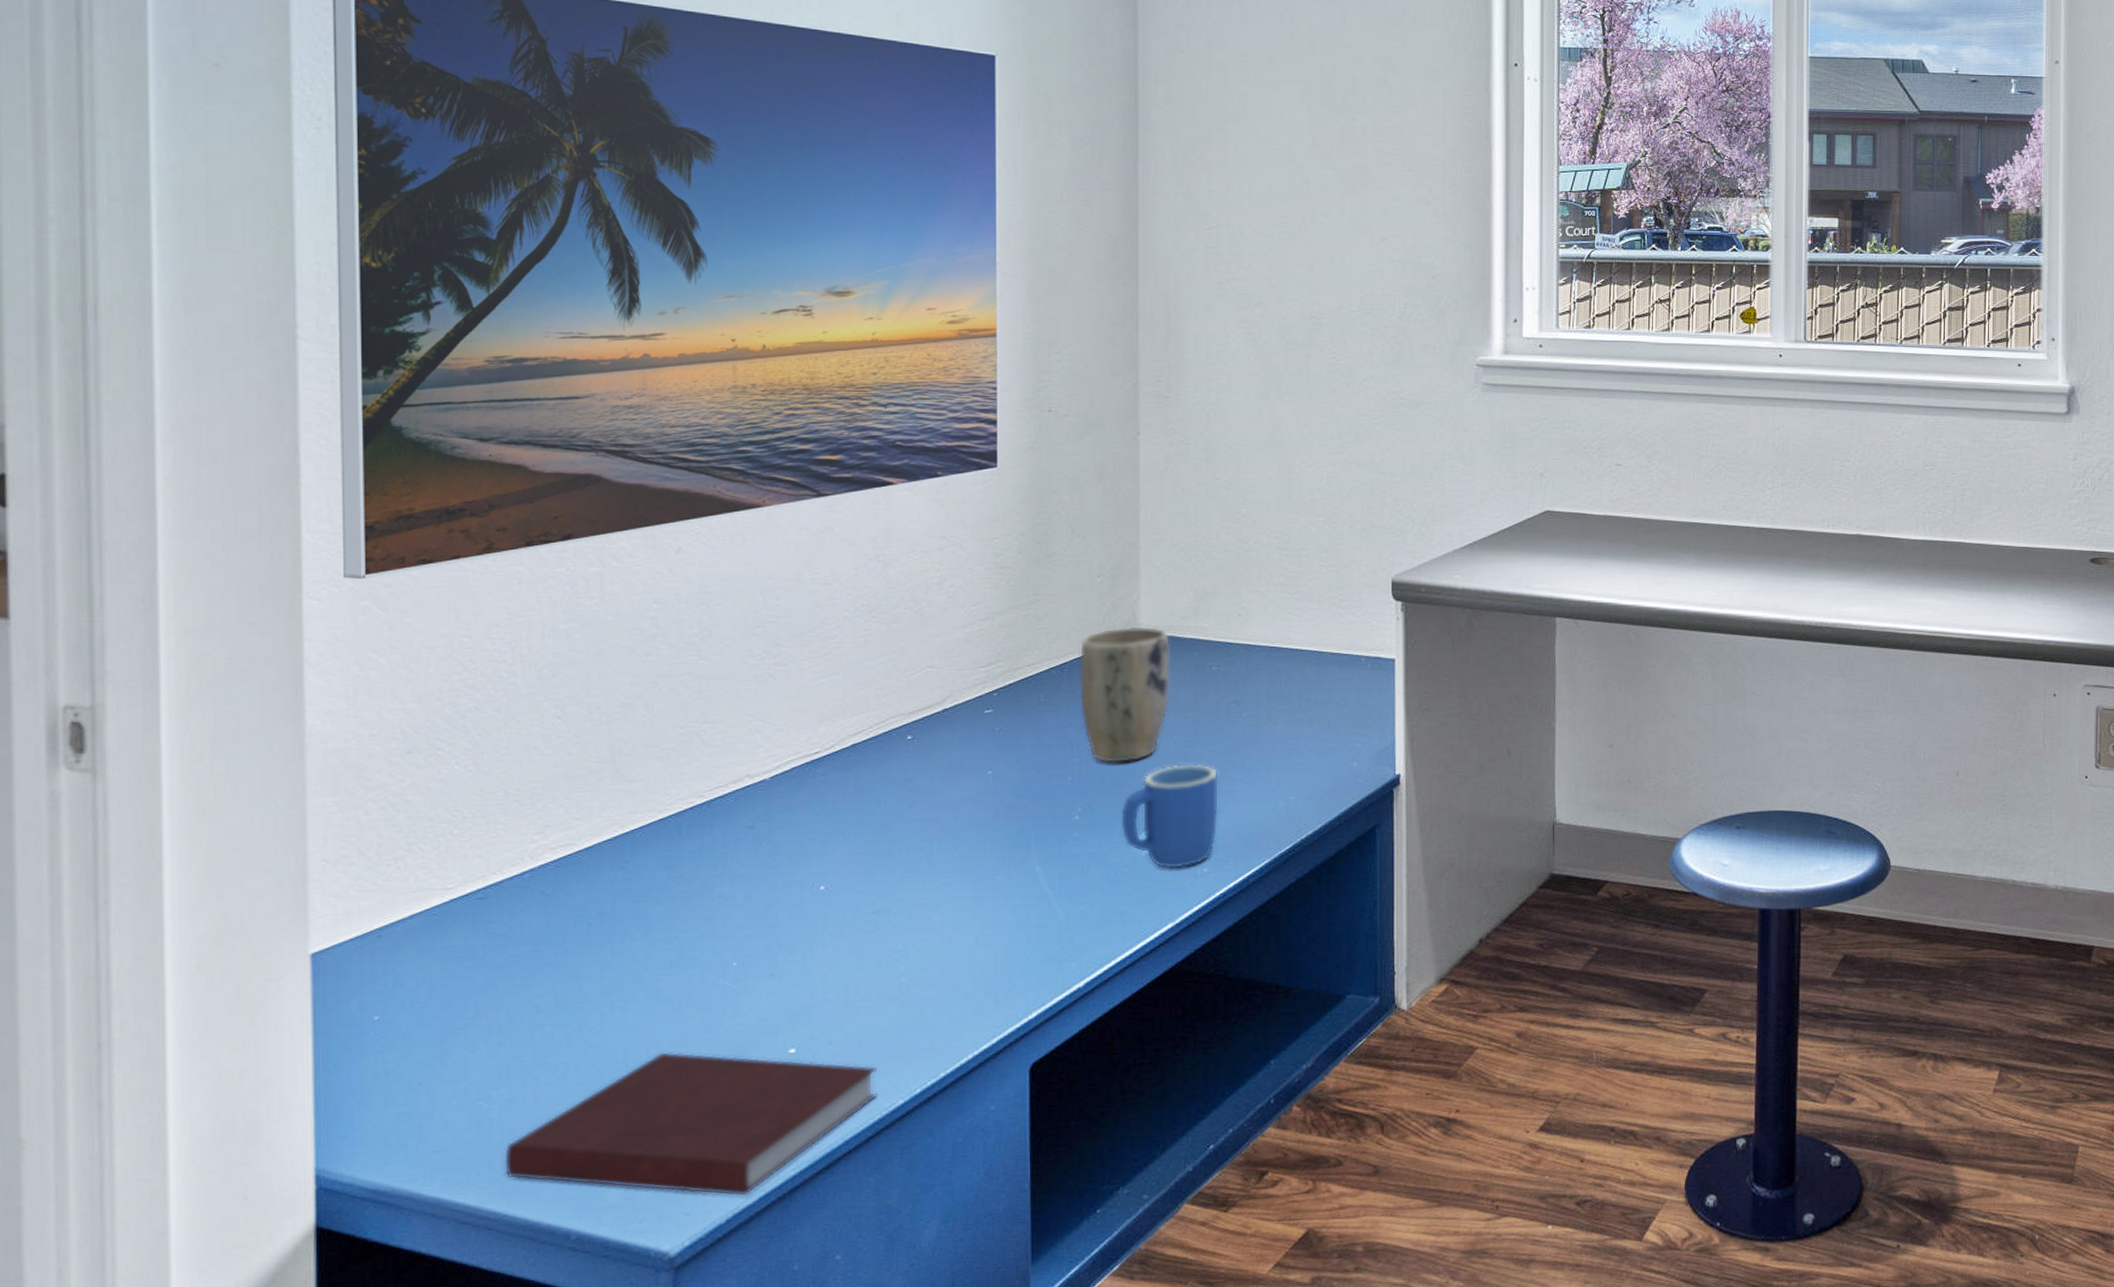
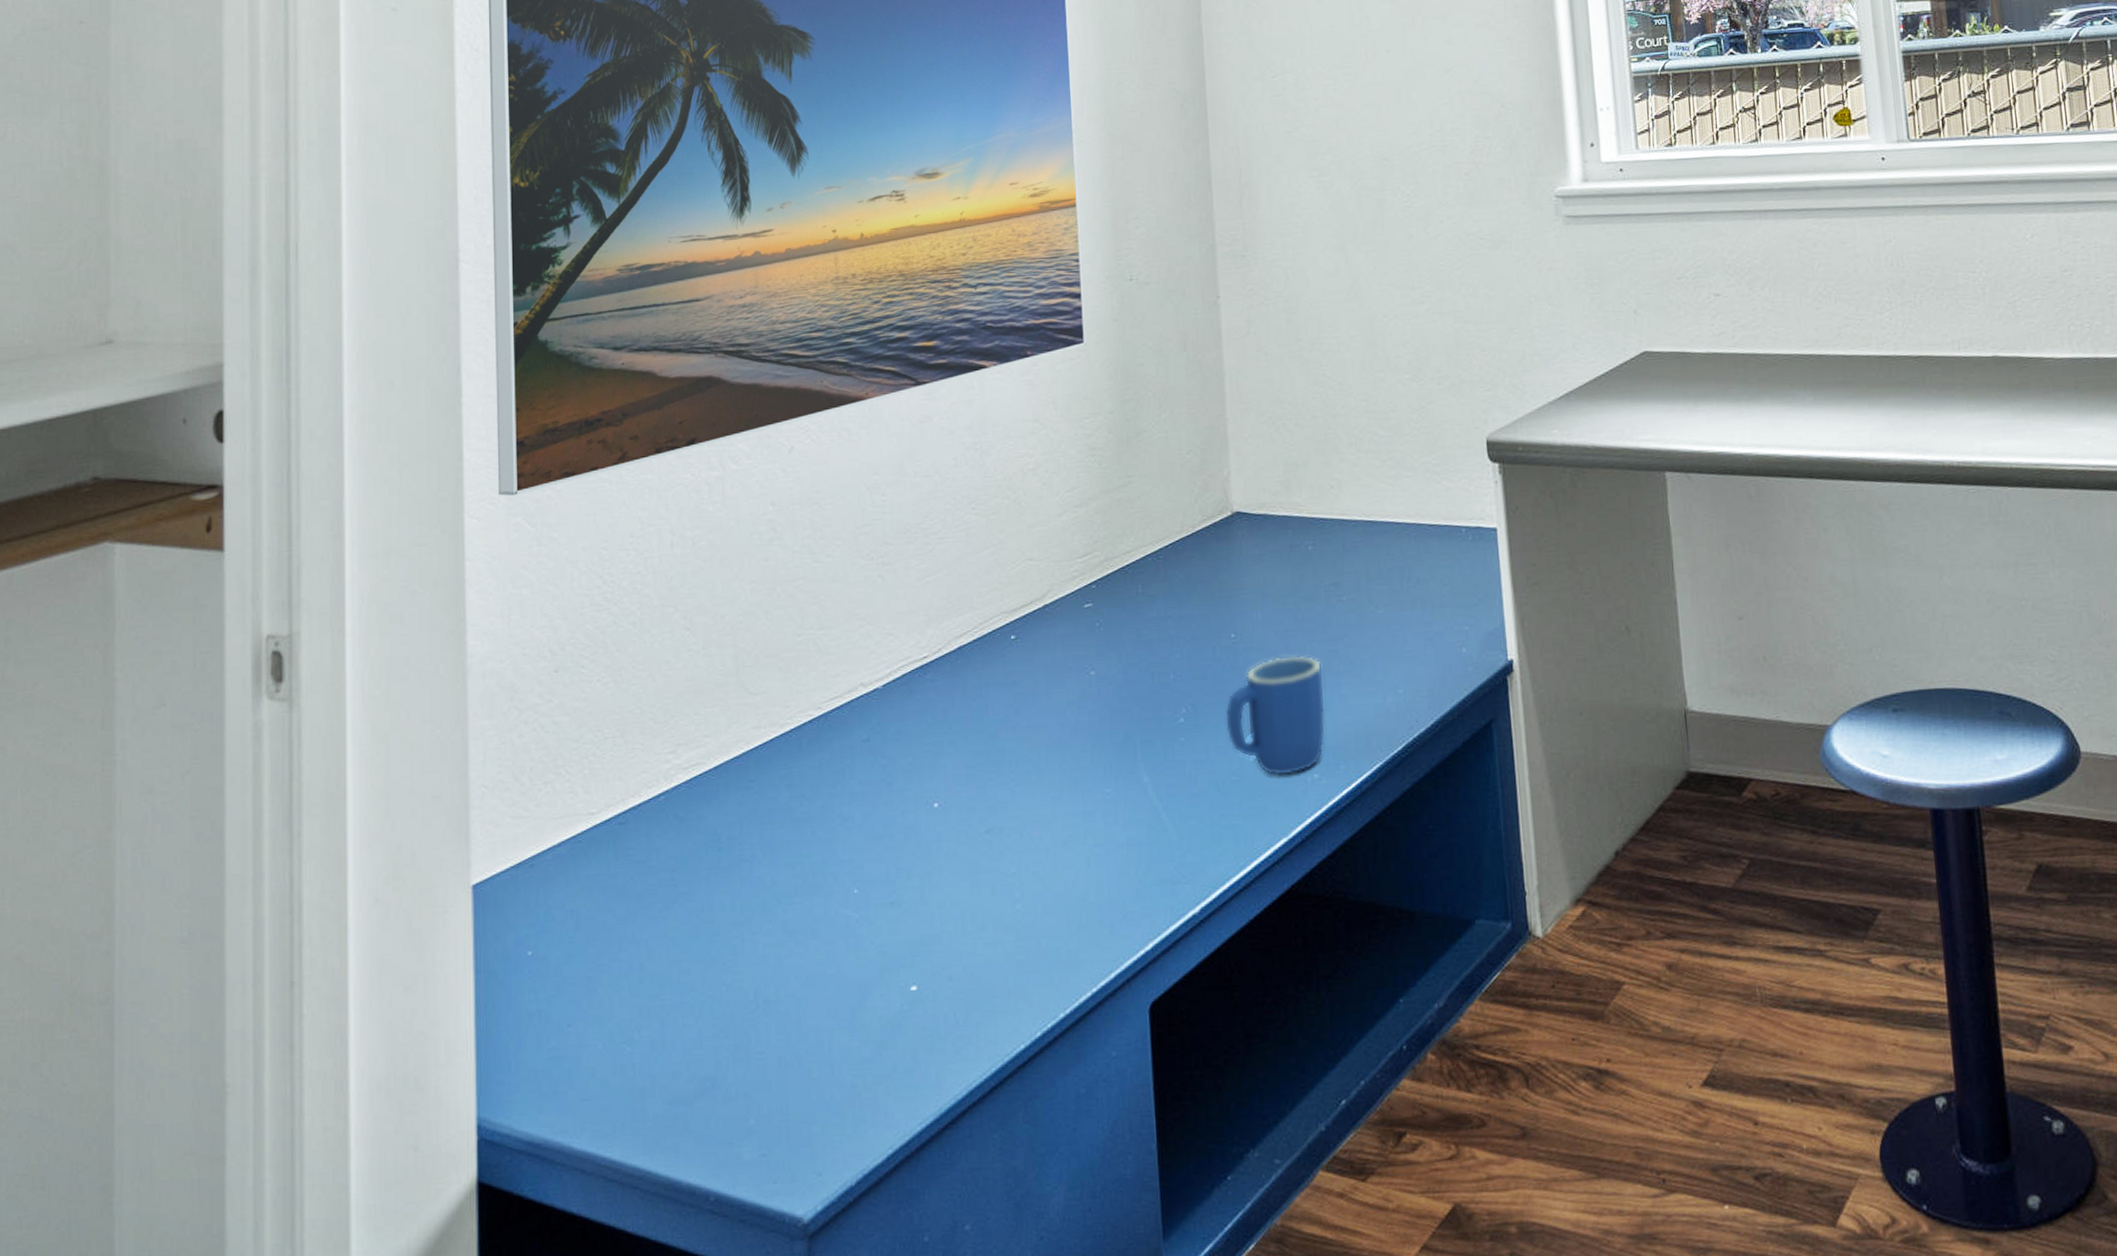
notebook: present [503,1052,878,1197] -> none [646,989,999,1155]
plant pot: present [1079,626,1171,764] -> none [1173,504,1268,659]

